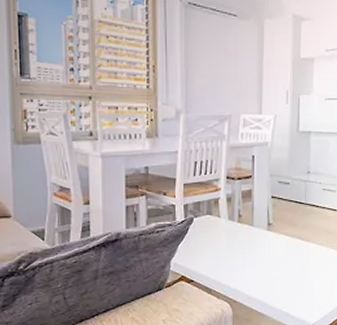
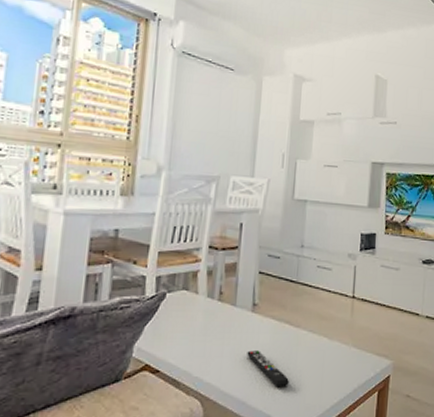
remote control: none [265,262,303,291] -> present [247,350,289,388]

